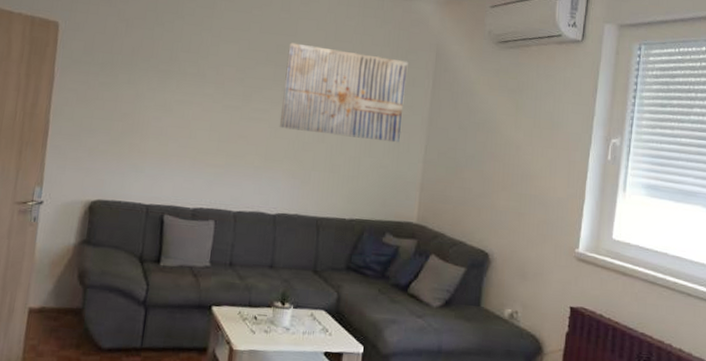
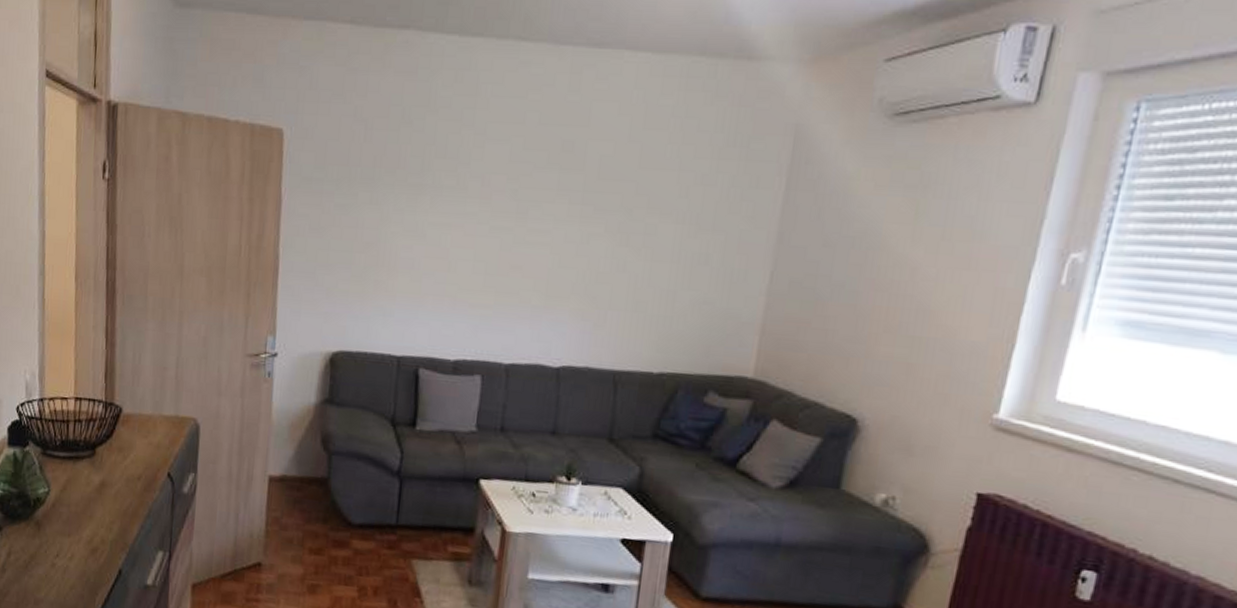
wall art: present [279,42,408,143] -> none [564,136,751,269]

